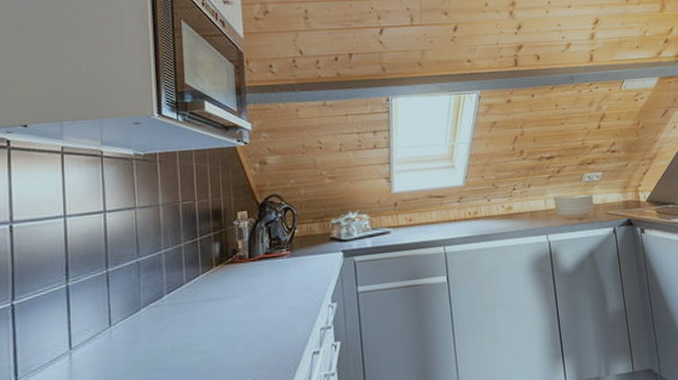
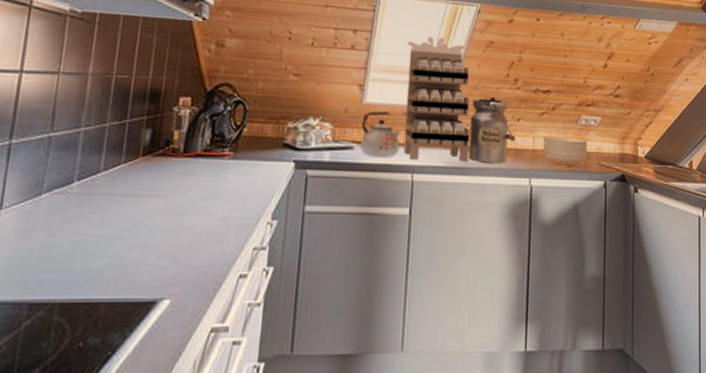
kettle: none [394,197,429,238] -> present [360,111,402,159]
spice rack: none [421,125,529,235] -> present [403,36,516,163]

